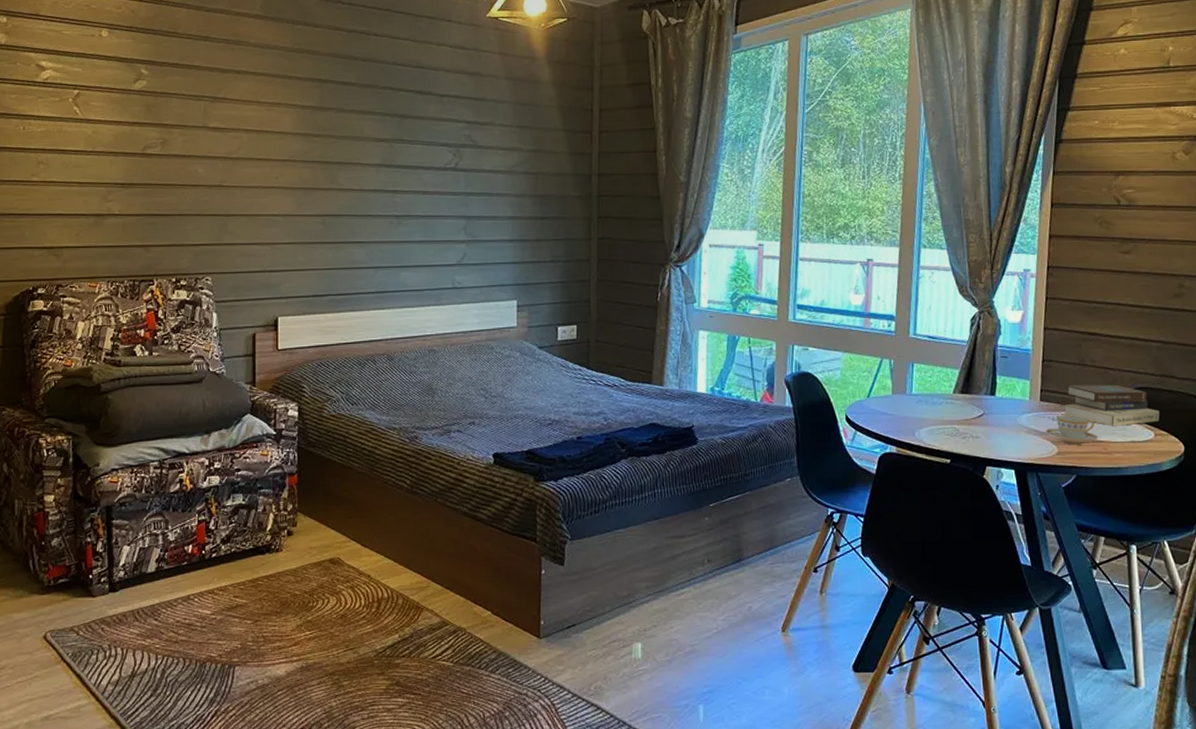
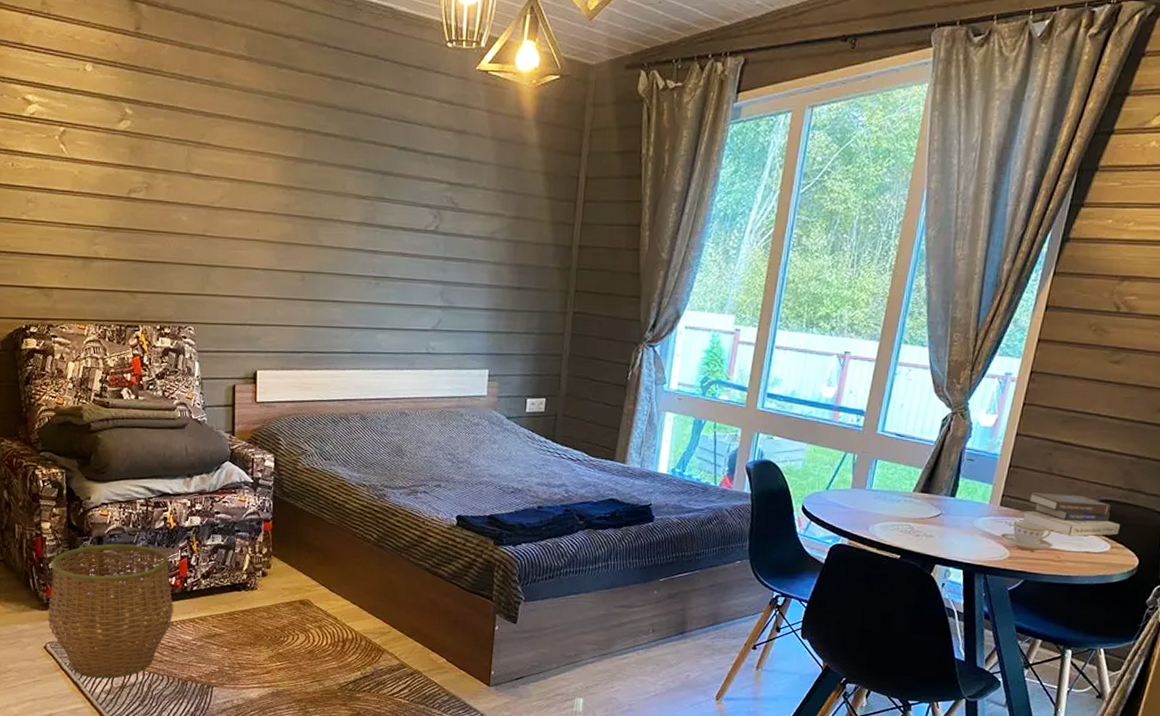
basket: none [49,512,191,668] -> present [48,543,174,679]

